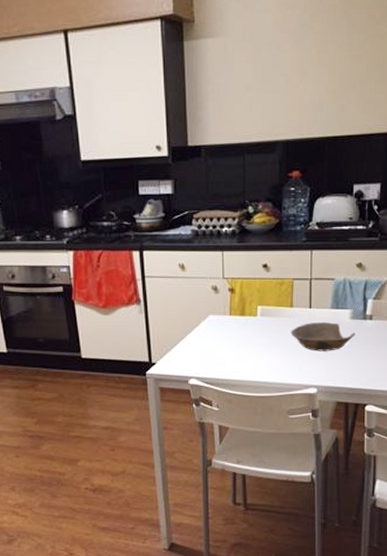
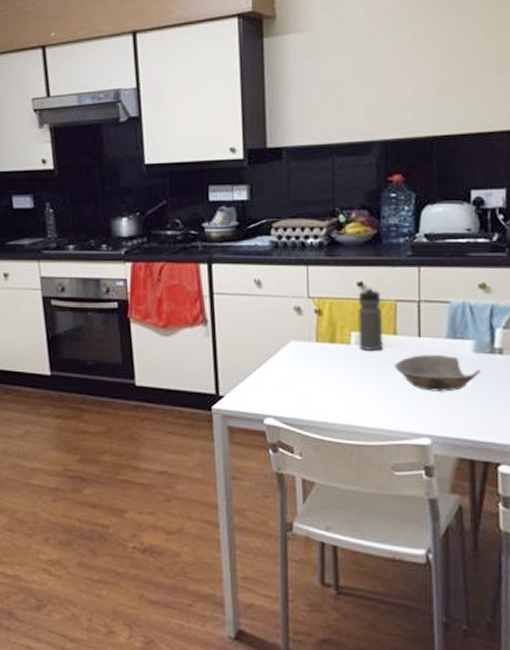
water bottle: none [263,268,283,322] -> present [358,286,384,352]

